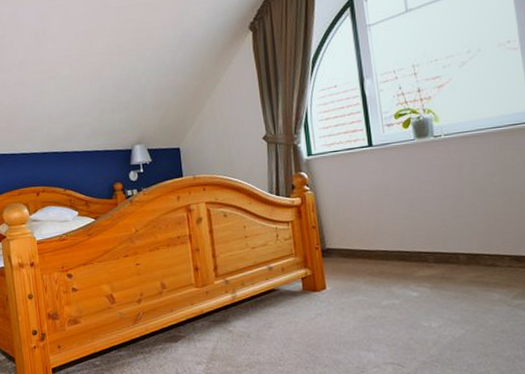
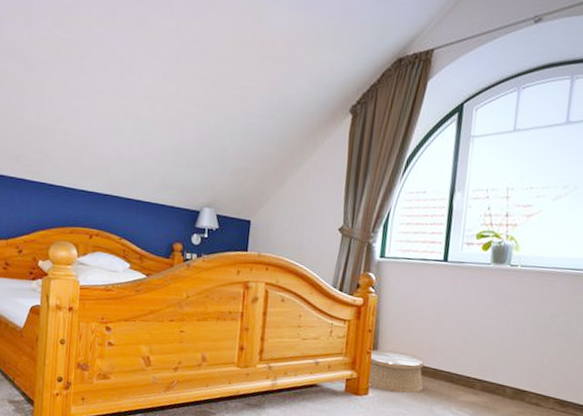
woven basket: none [319,241,378,281] -> present [368,349,424,393]

